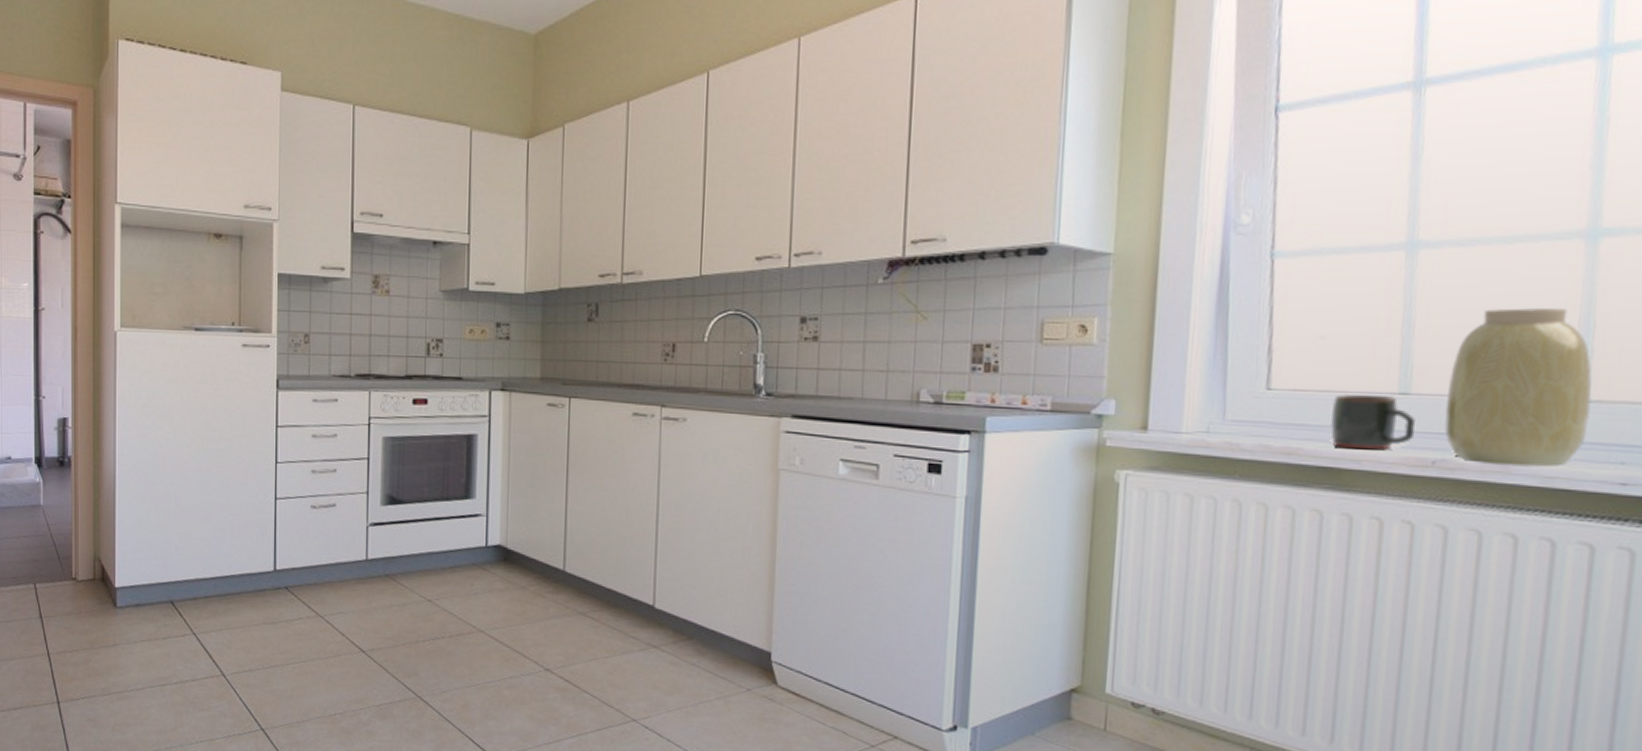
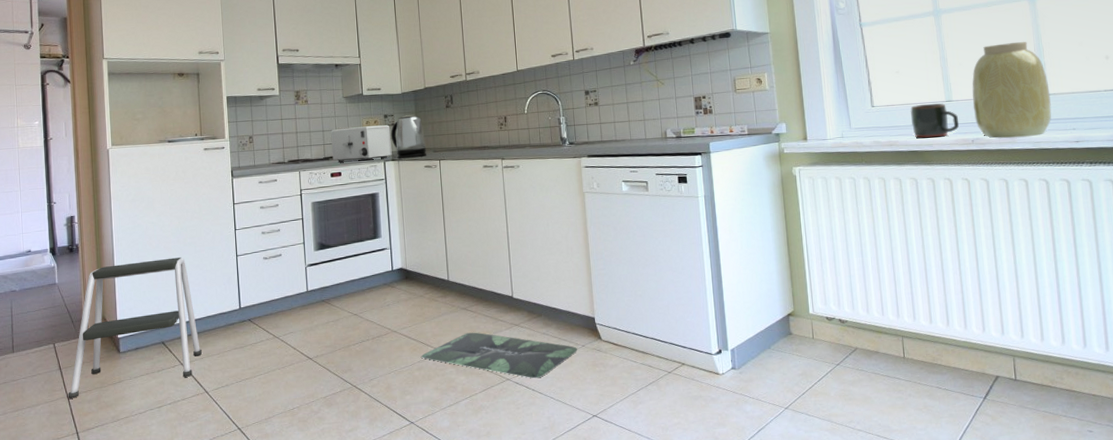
step stool: none [49,490,221,658] -> present [68,257,202,399]
toaster: none [417,336,503,388] -> present [330,125,392,163]
kettle: none [503,326,553,391] -> present [390,115,427,159]
doormat: none [515,647,739,725] -> present [421,332,577,379]

